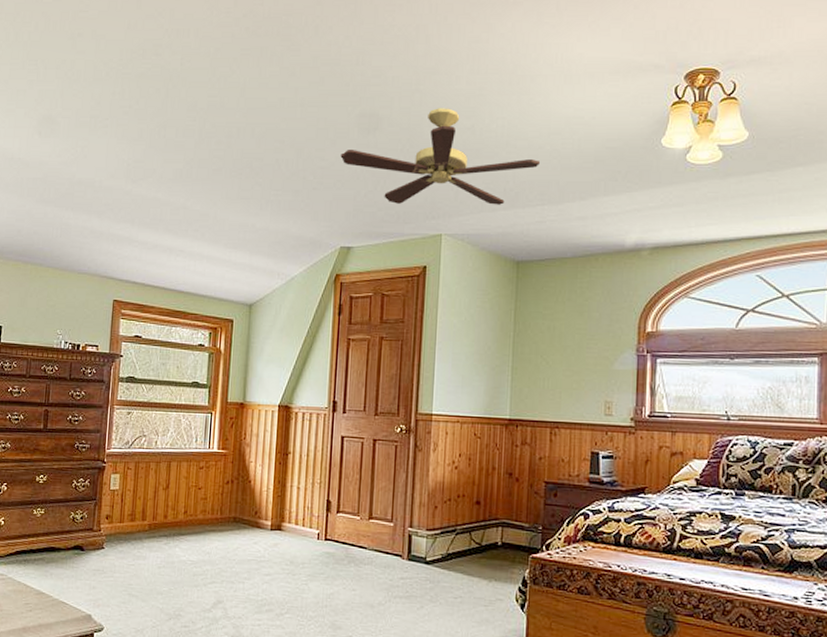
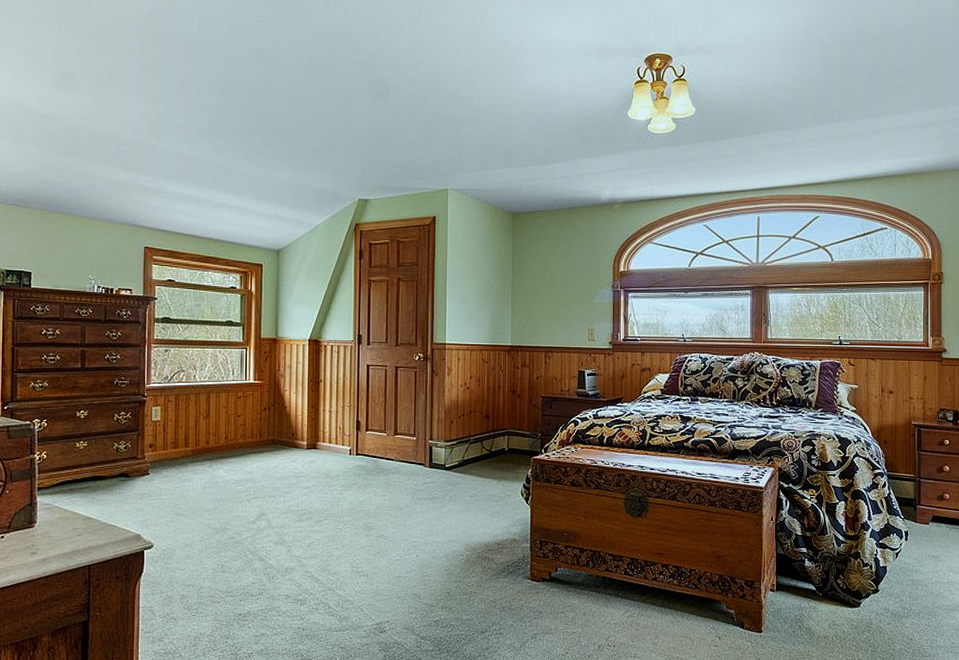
ceiling fan: present [340,108,541,205] -> none [355,78,530,164]

